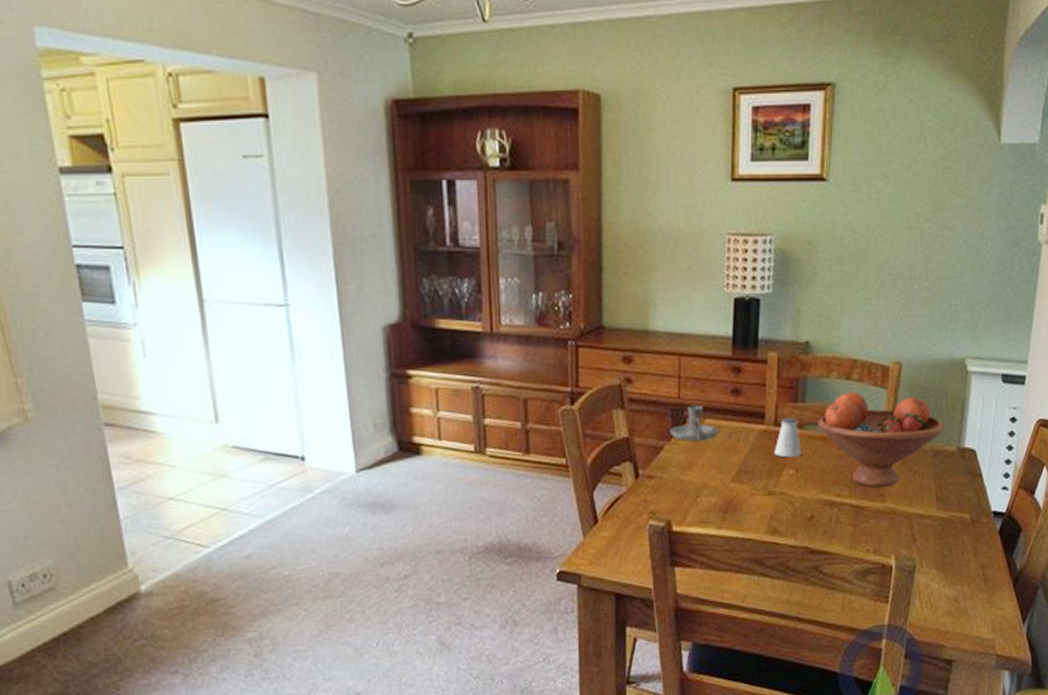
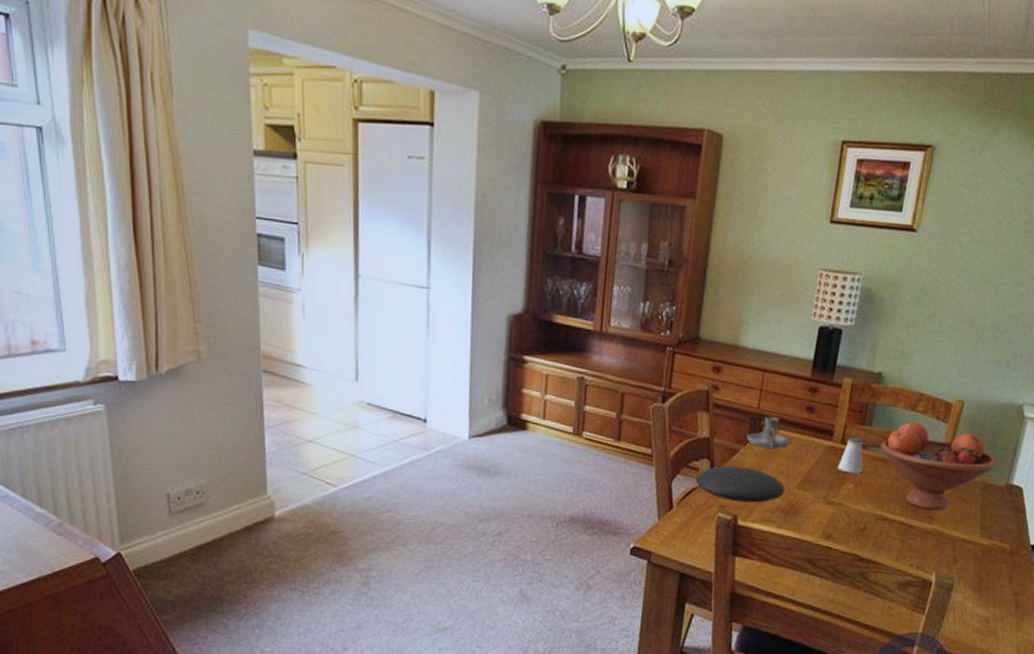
plate: none [620,465,719,506] -> present [696,466,785,503]

